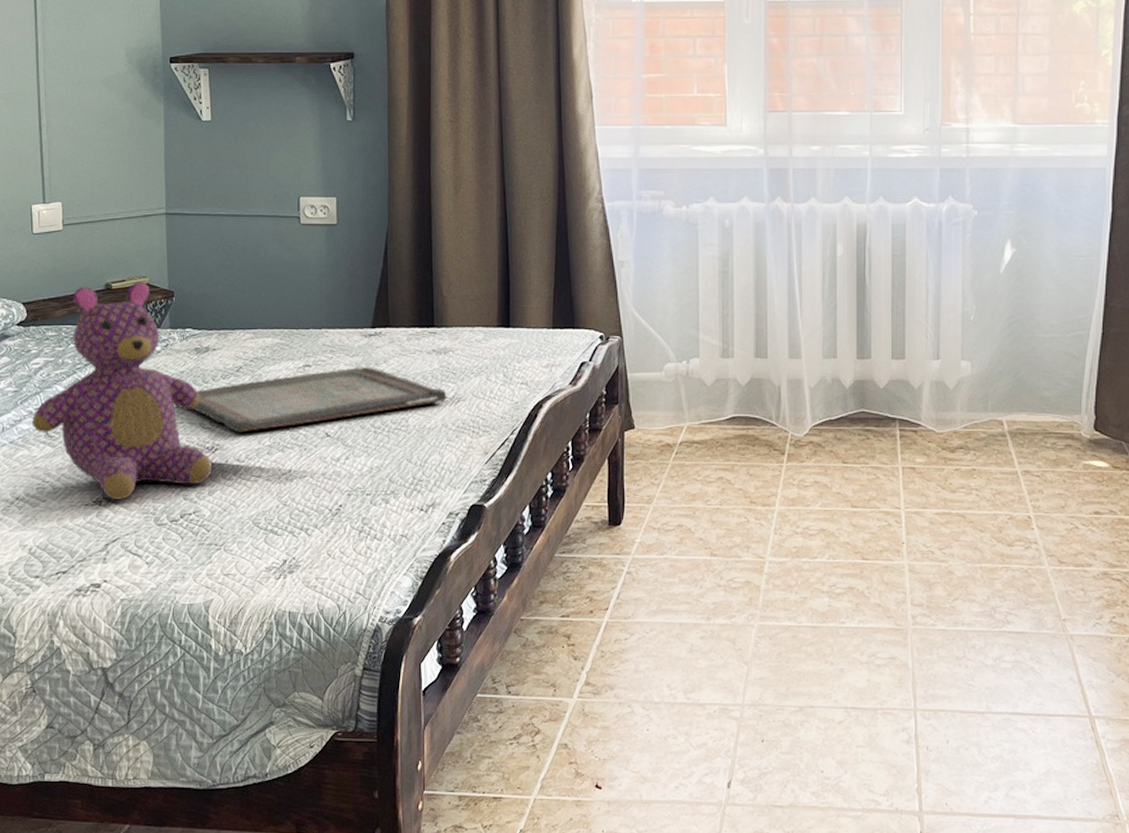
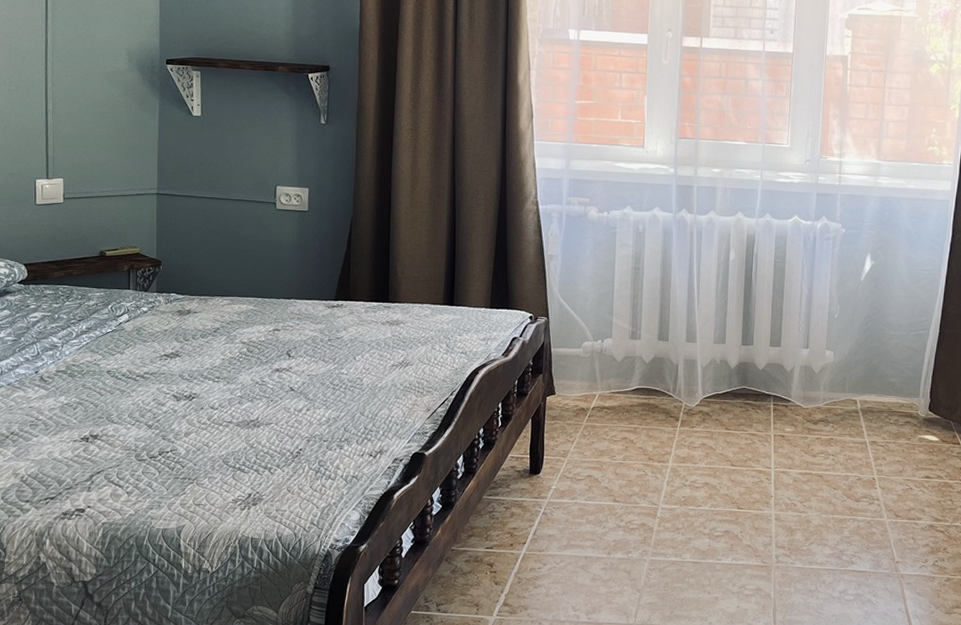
teddy bear: present [31,282,211,500] -> none [28,251,188,438]
serving tray: present [192,367,447,433] -> none [173,333,397,384]

